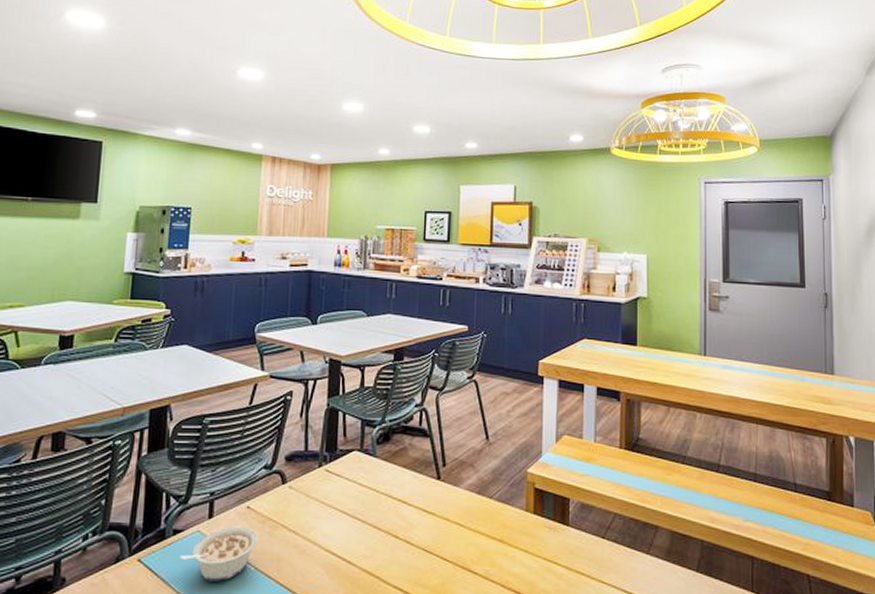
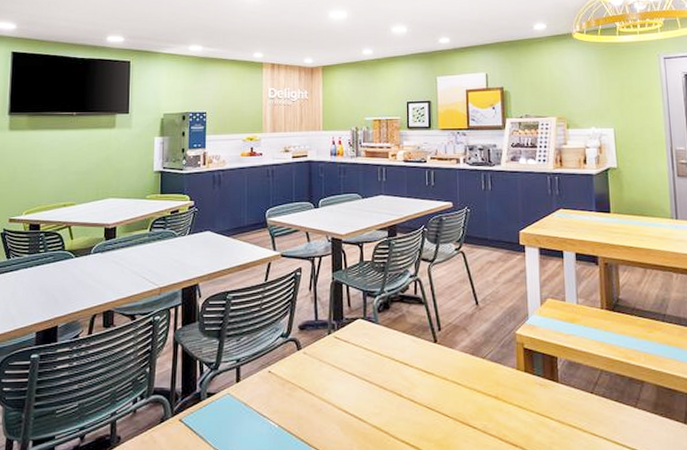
legume: present [179,526,259,581] -> none [214,389,280,438]

